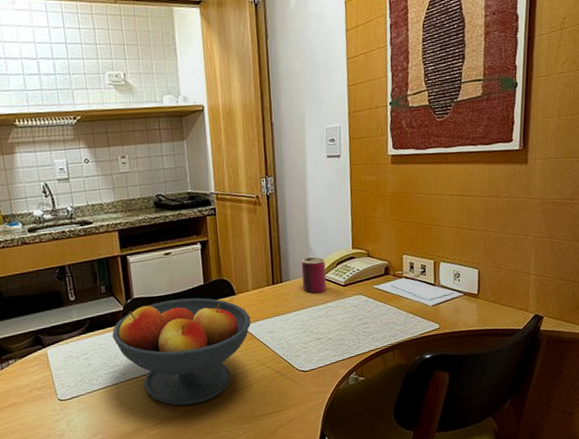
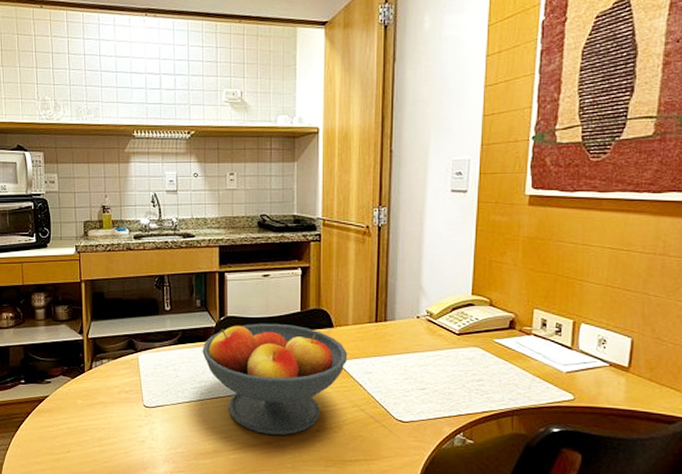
can: present [301,256,327,294] -> none [410,297,438,339]

